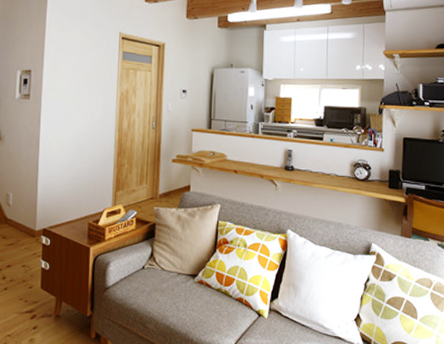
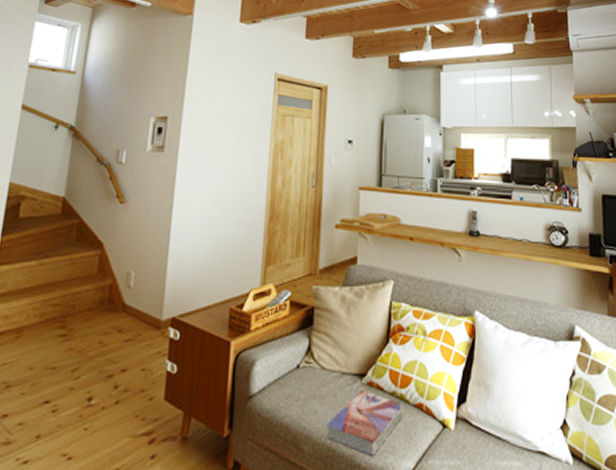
textbook: none [166,287,228,334] -> present [326,391,404,456]

